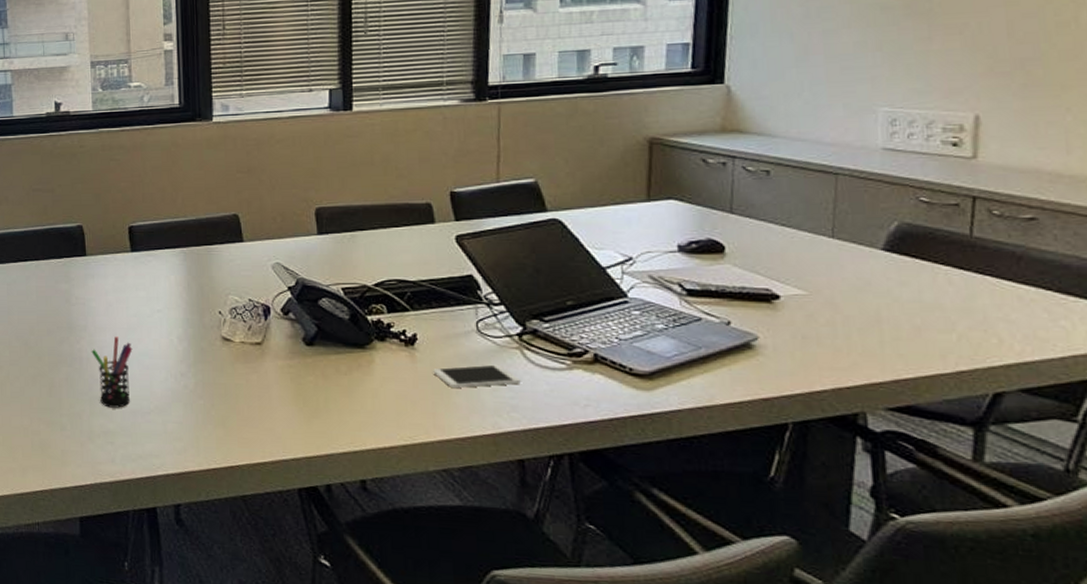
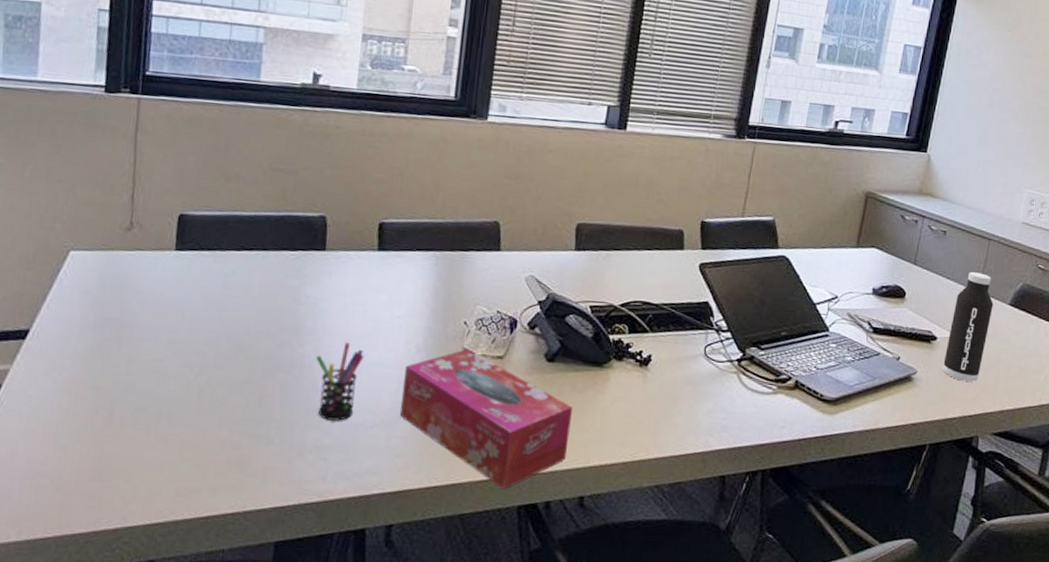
tissue box: none [171,337,341,471] -> present [400,349,574,488]
smartphone: present [433,364,521,388] -> none [660,387,734,408]
water bottle: none [794,215,858,346] -> present [942,272,994,382]

